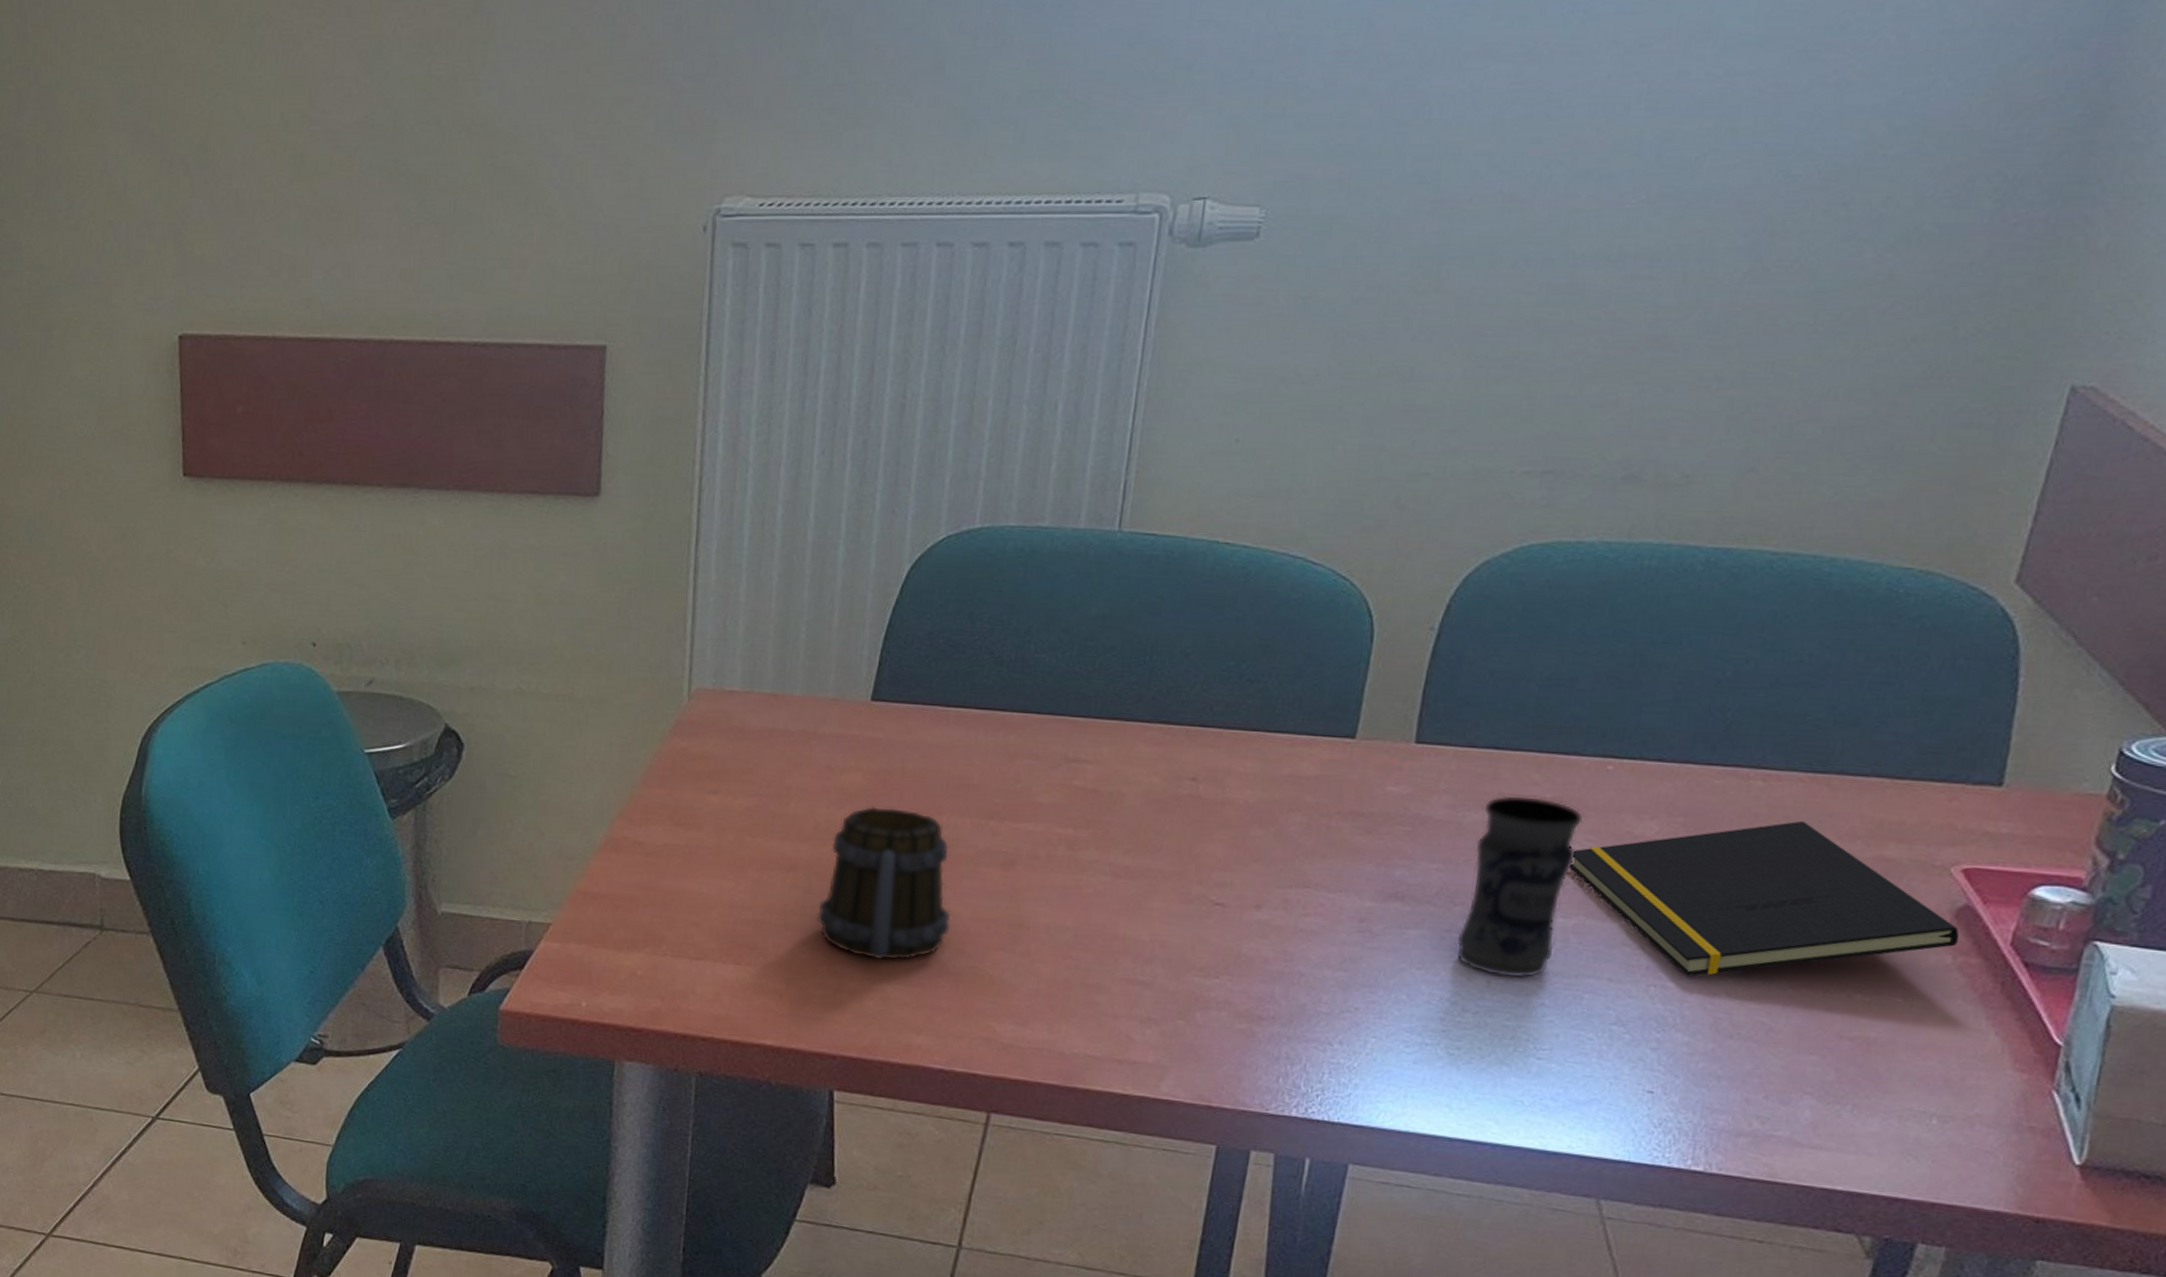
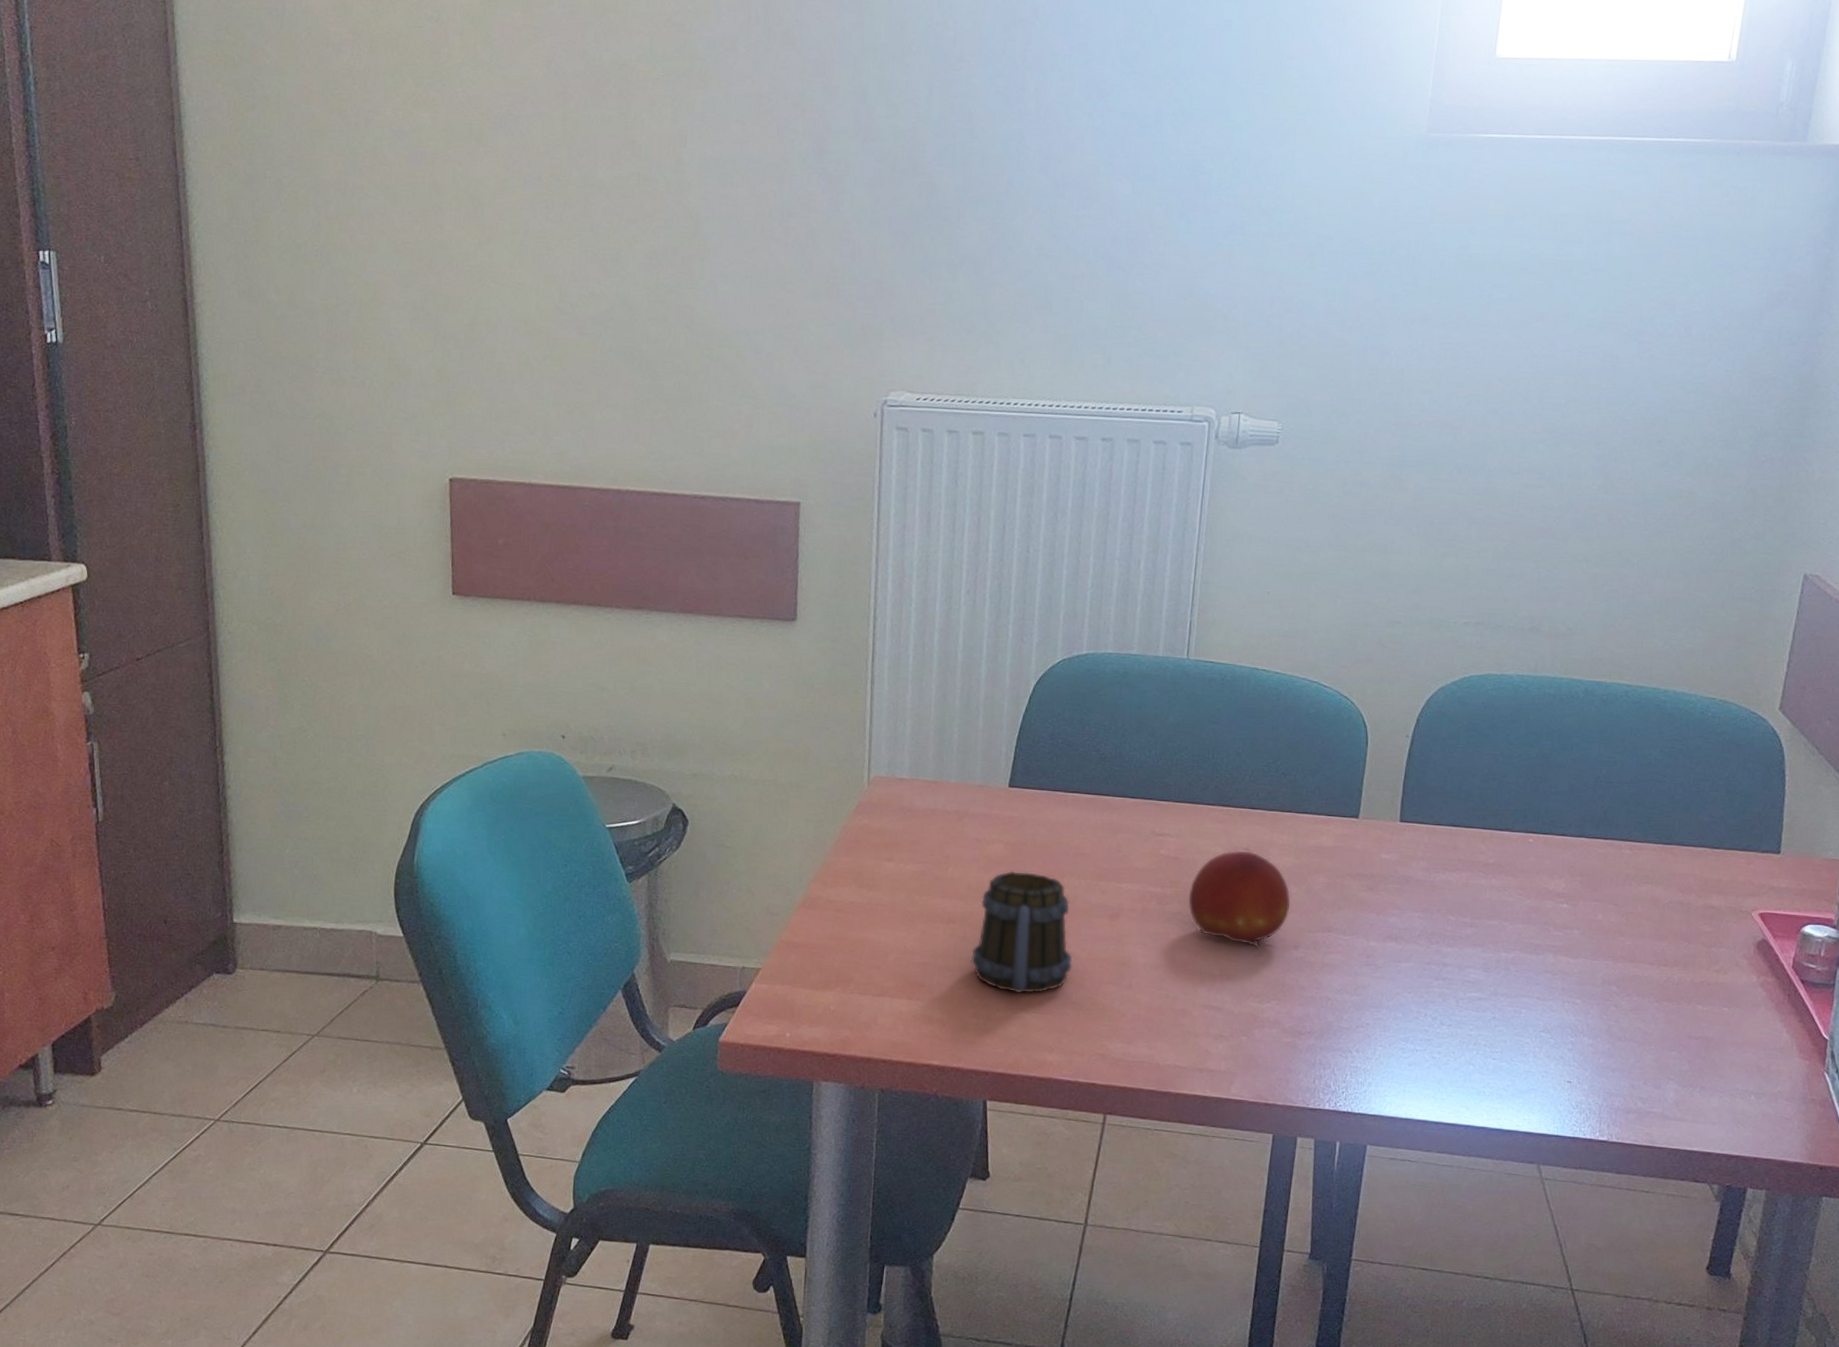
fruit: none [1109,781,1254,909] -> present [1188,850,1291,950]
jar: present [1456,796,1583,978] -> none [1434,861,1515,998]
notepad: present [1570,820,1960,976] -> none [1508,879,1761,995]

